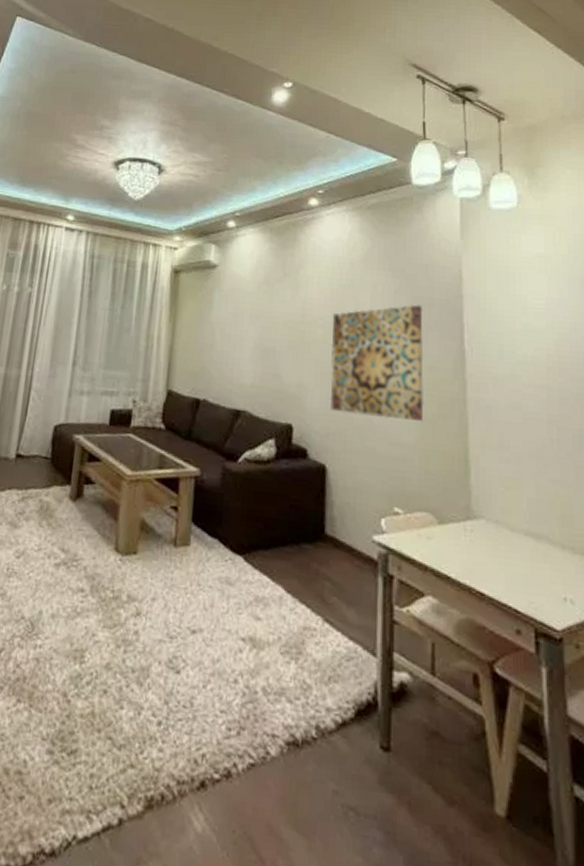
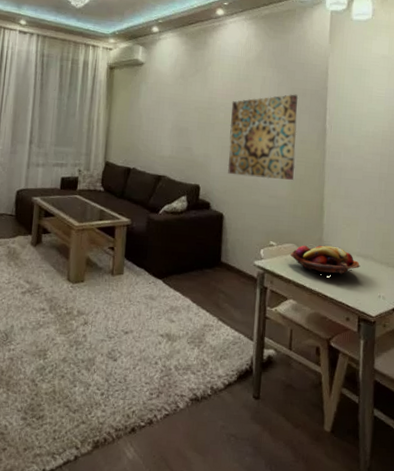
fruit basket: none [425,514,532,562] -> present [290,245,361,275]

